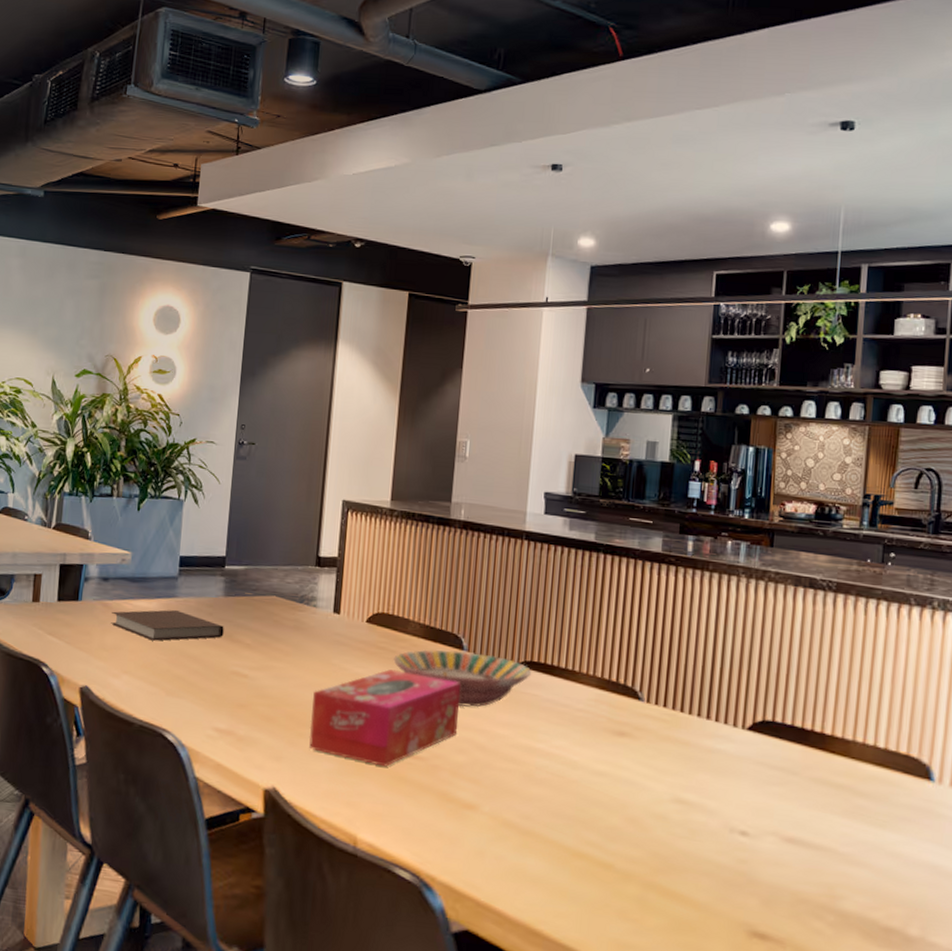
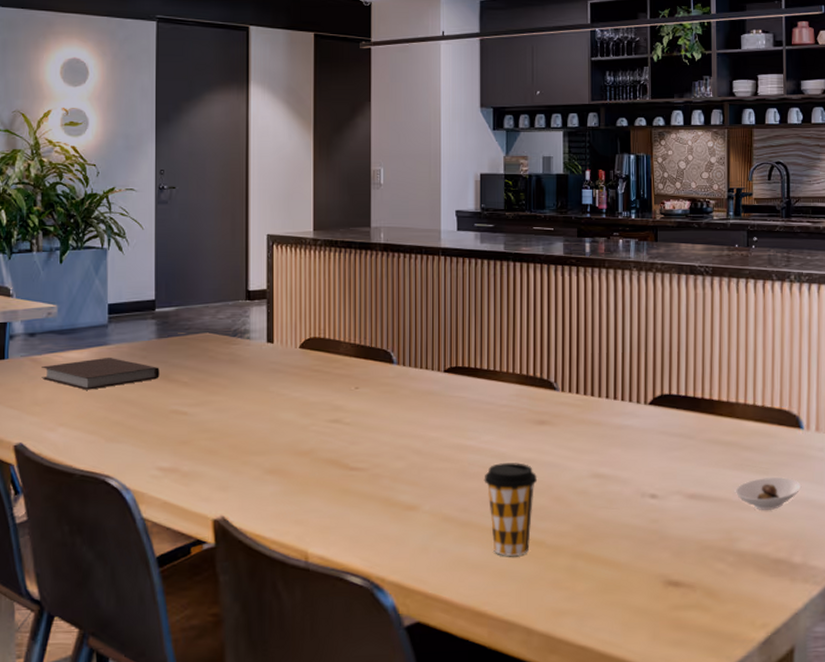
tissue box: present [309,669,460,767] -> none [253,390,394,482]
serving bowl: present [393,649,532,708] -> none [329,365,458,417]
coffee cup: none [551,772,612,877] -> present [484,463,538,556]
saucer: none [842,831,927,871] -> present [735,477,802,511]

